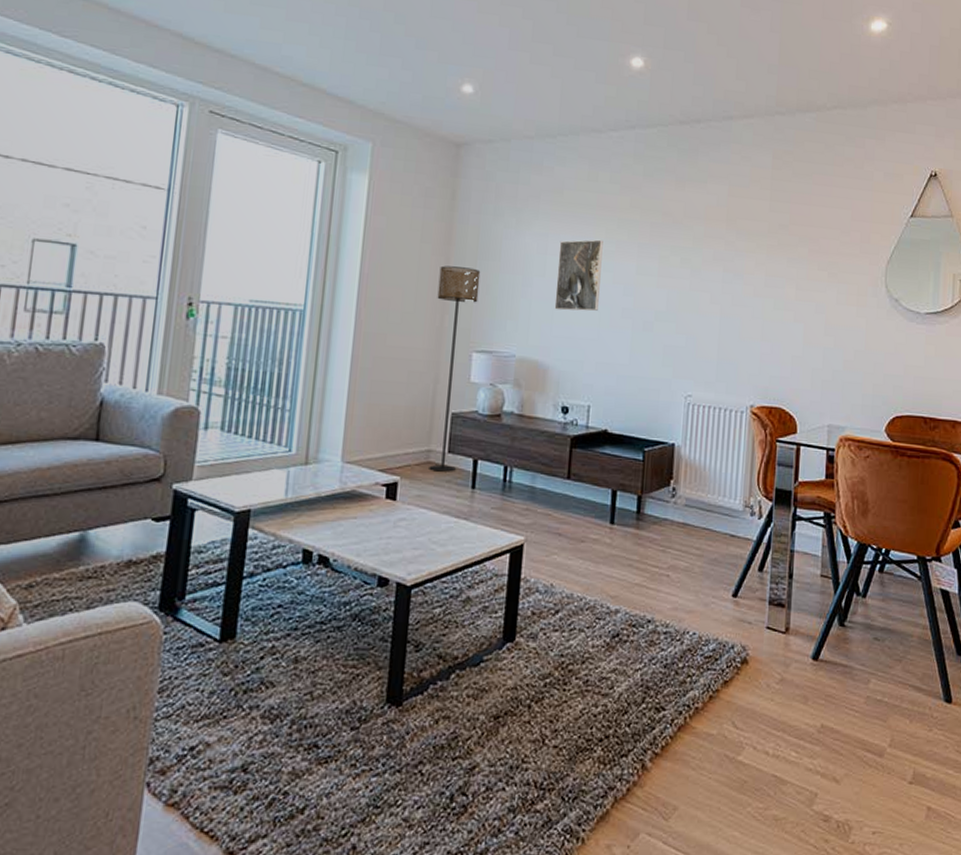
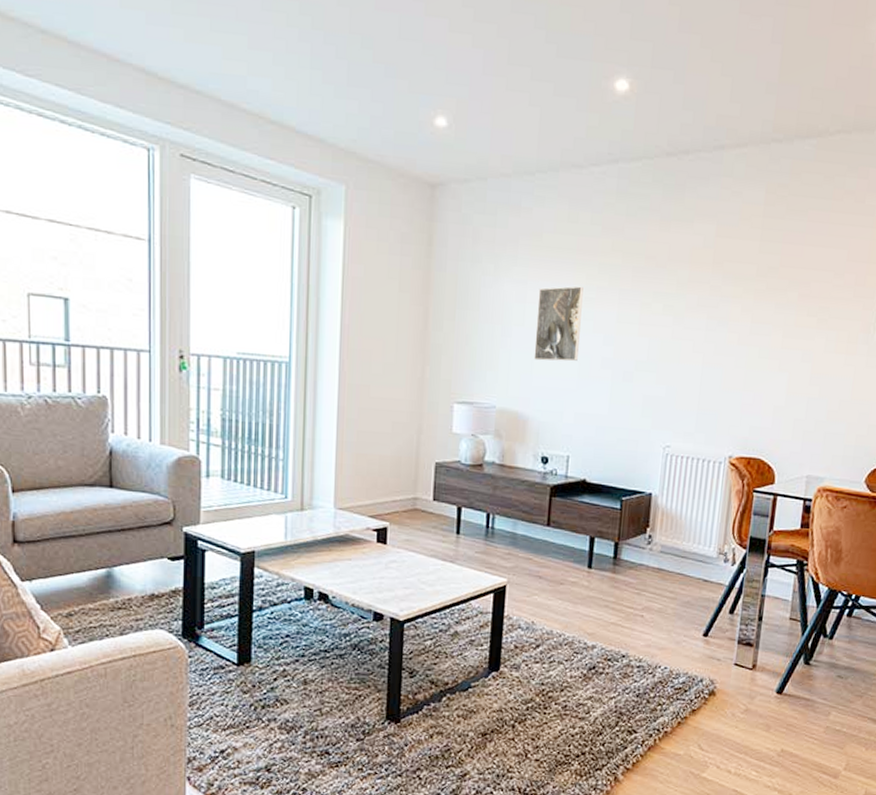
floor lamp: present [429,265,481,472] -> none [416,315,460,519]

